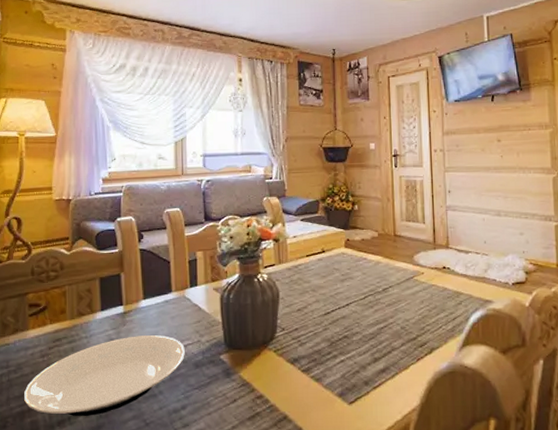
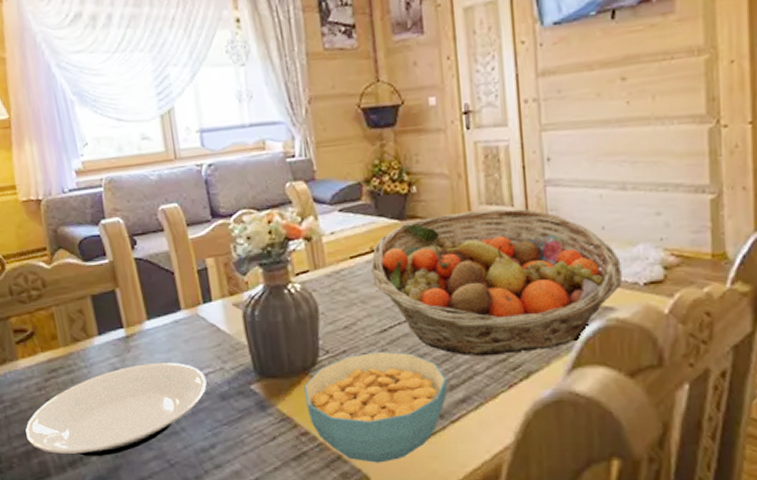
cereal bowl: none [263,329,372,422] -> present [304,351,448,463]
fruit basket: none [321,225,498,336] -> present [371,208,623,357]

